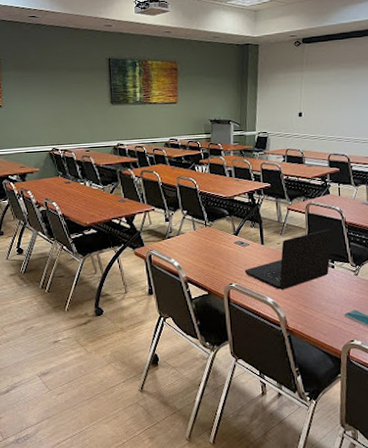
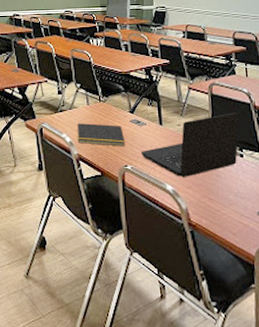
notepad: none [184,247,230,267] -> present [77,123,125,147]

